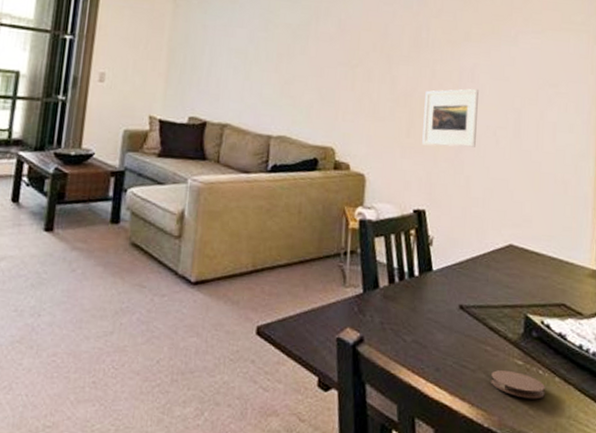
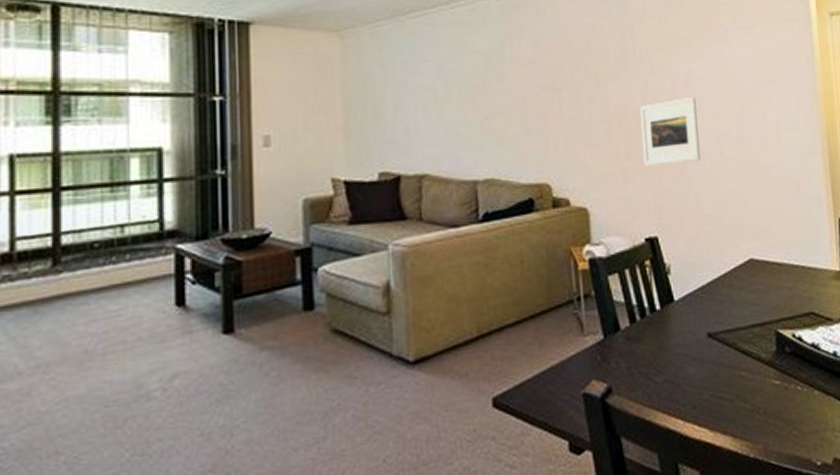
coaster: present [491,370,545,399] -> none [750,392,806,419]

